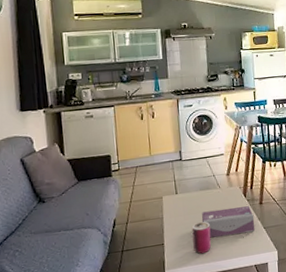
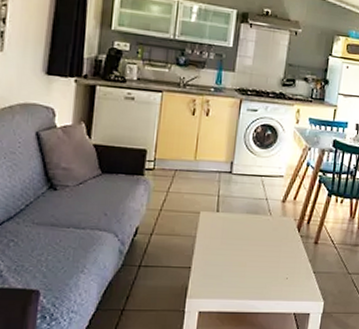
can: present [192,221,212,254] -> none [225,251,250,287]
tissue box: present [201,206,255,238] -> none [241,239,305,274]

